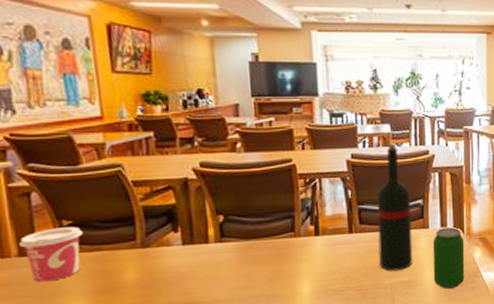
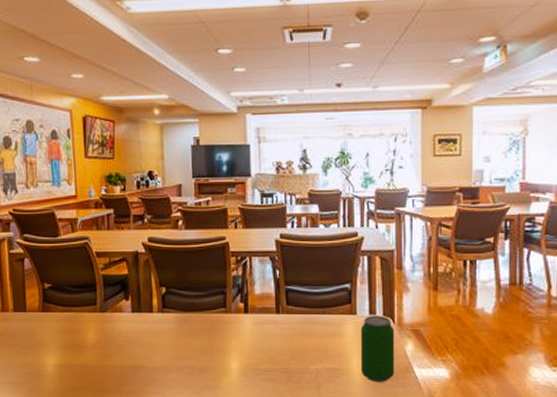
cup: present [19,226,84,282] -> none [15,289,59,335]
wine bottle: present [377,142,413,271] -> none [304,223,339,357]

